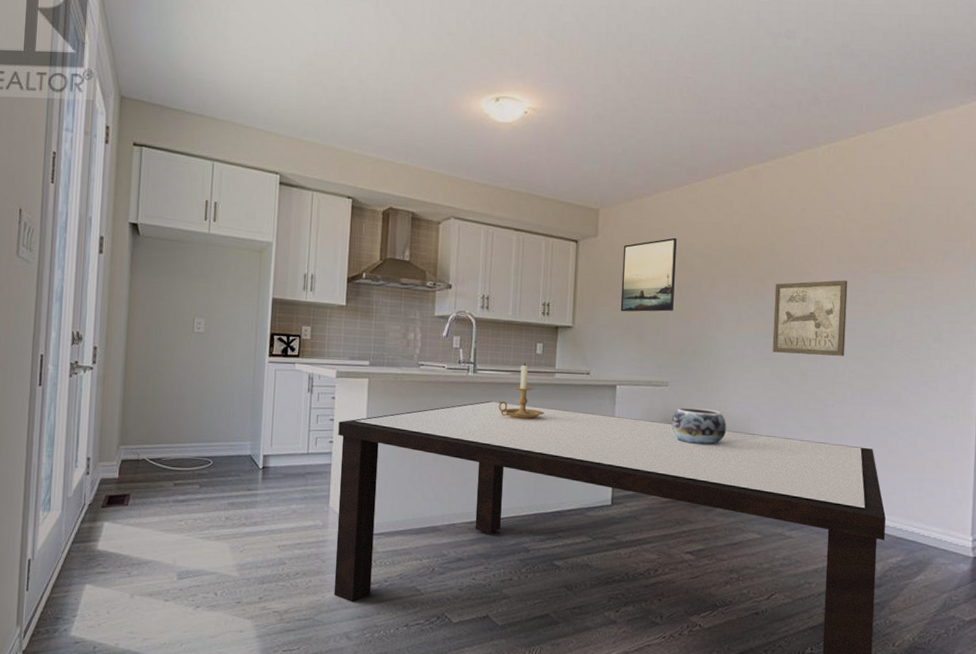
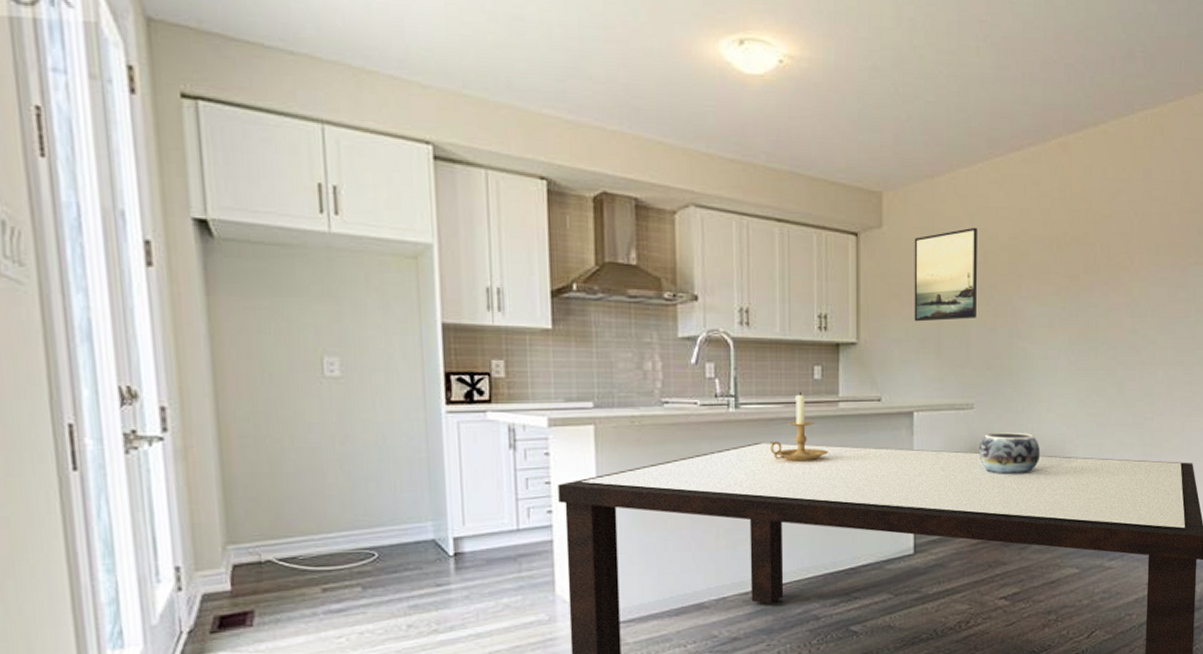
wall art: present [772,280,848,356] -> none [1087,274,1167,362]

